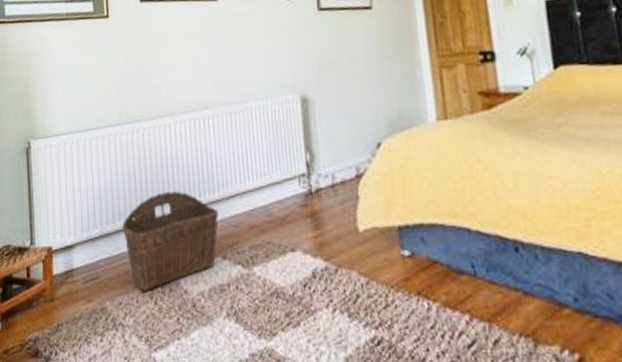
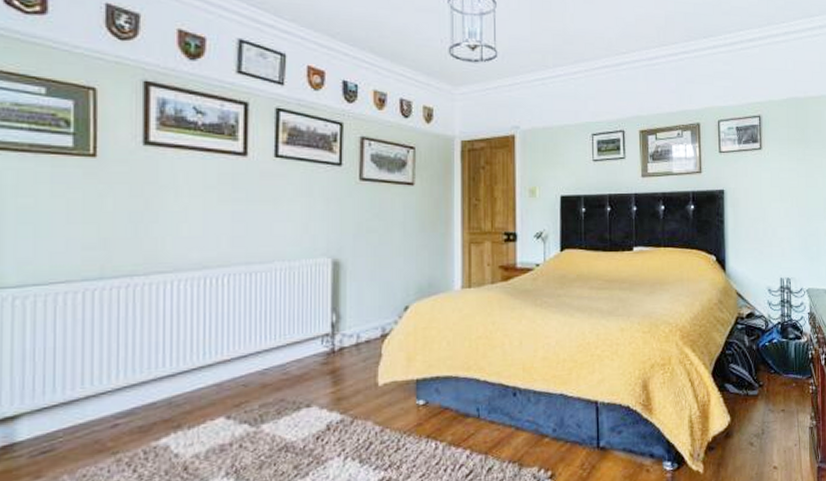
wicker basket: present [122,191,219,292] -> none [95,352,227,461]

